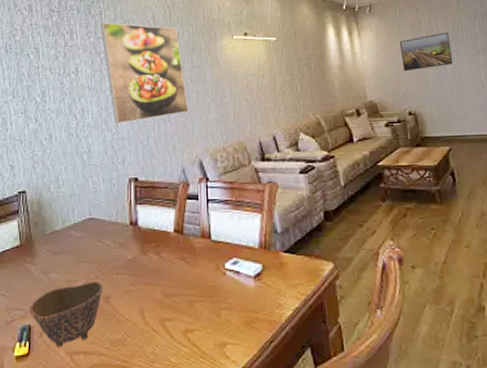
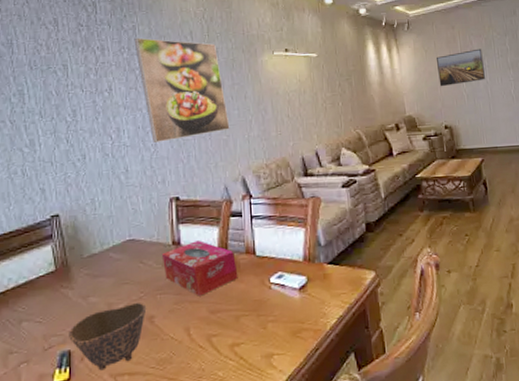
tissue box: none [119,222,193,279] -> present [161,241,238,296]

